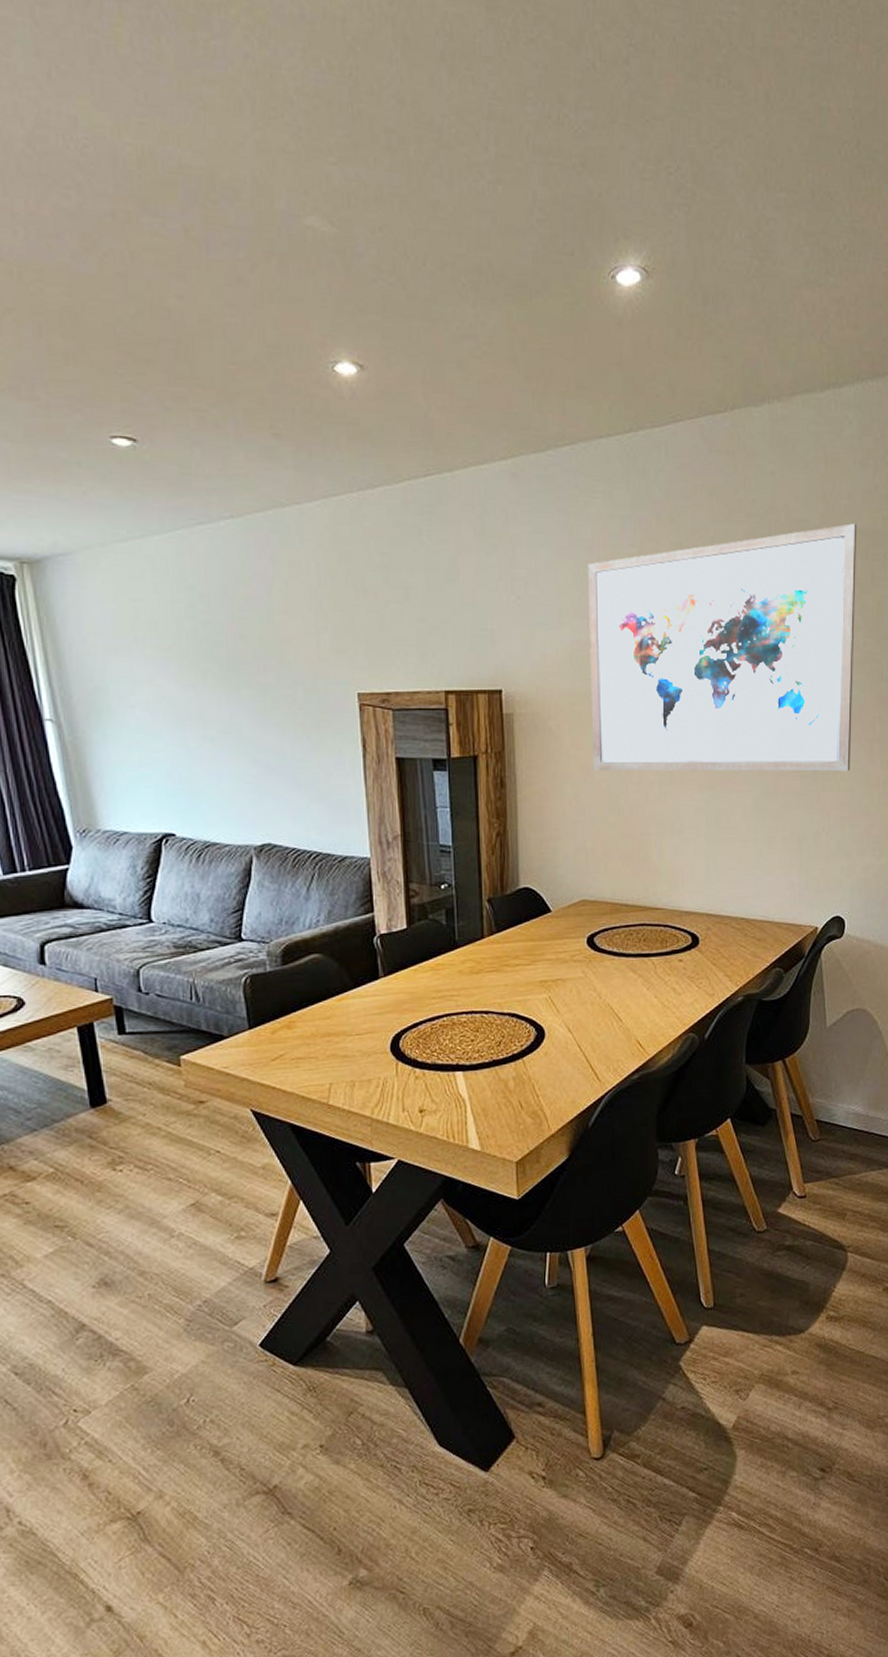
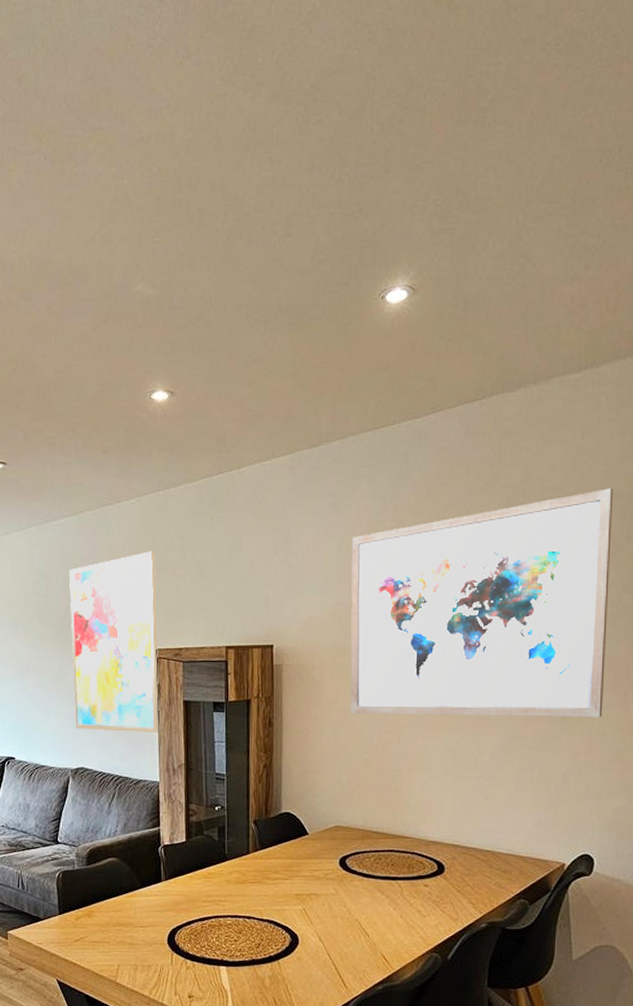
wall art: none [235,569,369,799] -> present [68,551,161,733]

